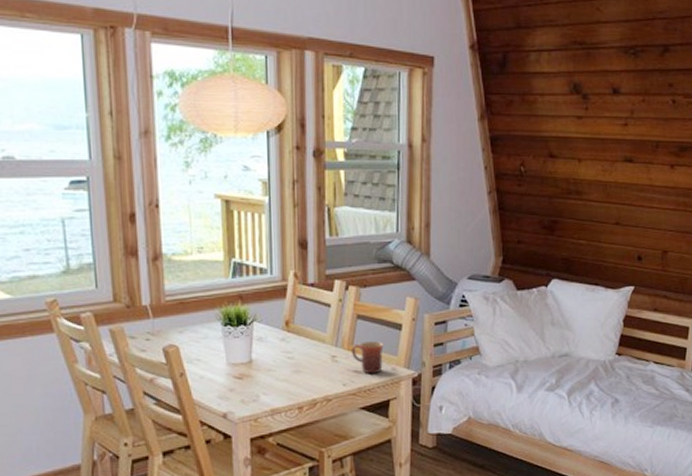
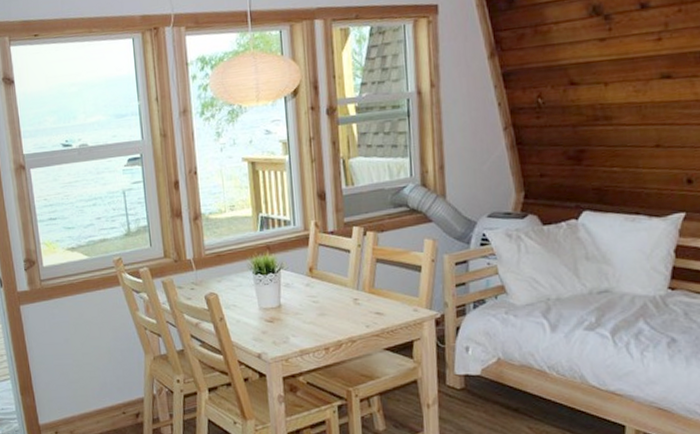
mug: present [352,341,384,374] -> none [373,283,405,316]

